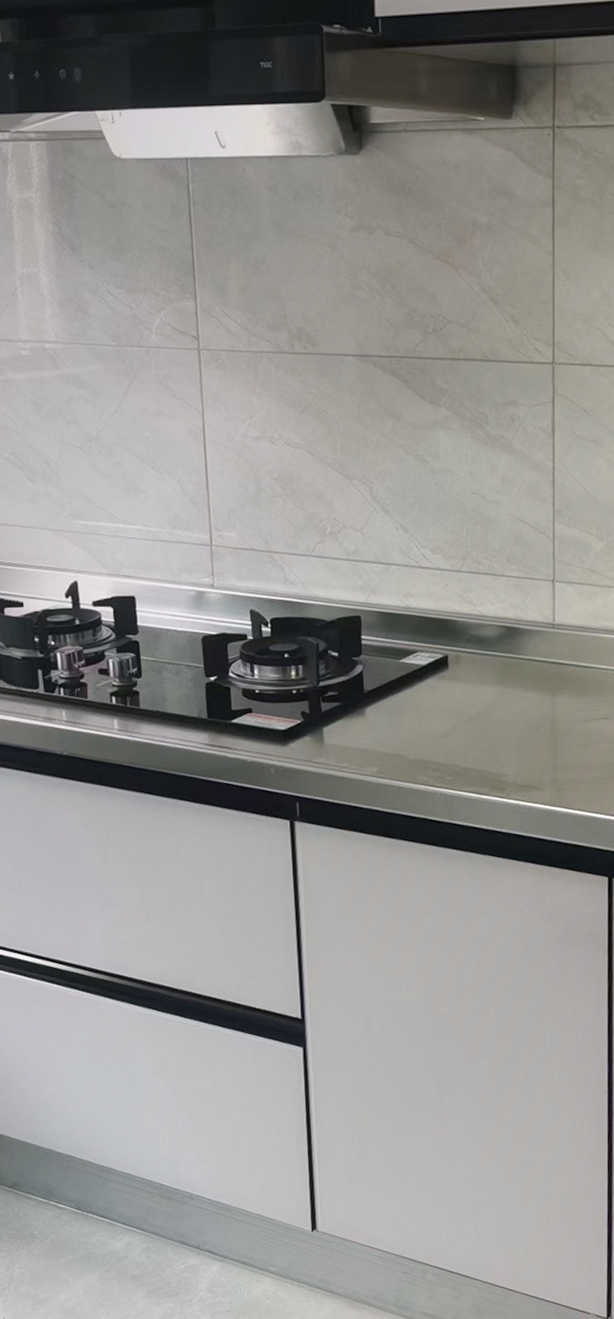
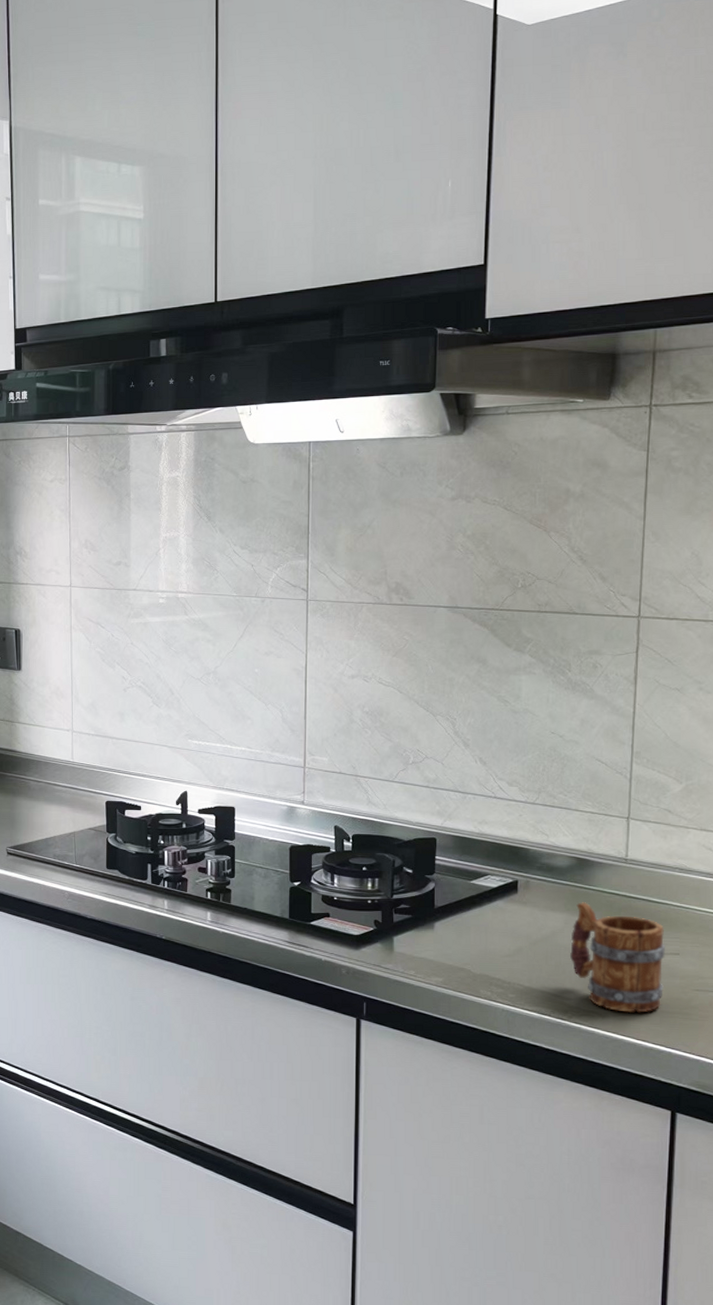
mug: none [504,673,596,783] -> present [570,902,666,1013]

